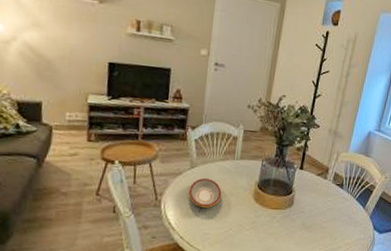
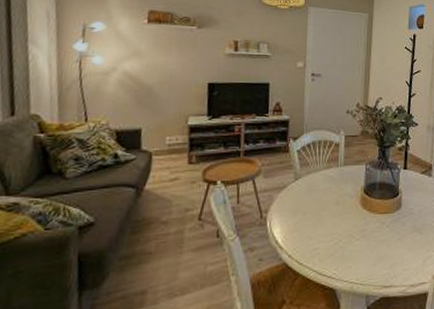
plate: present [188,178,222,208] -> none [294,189,328,221]

